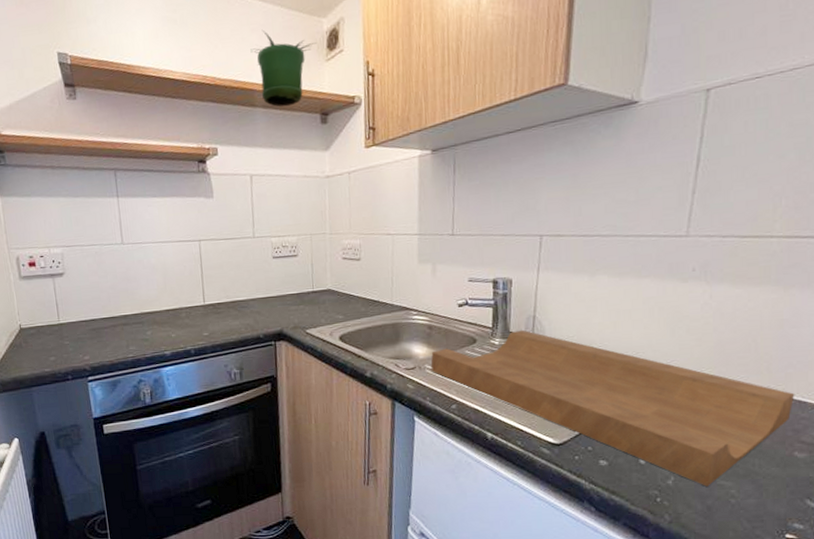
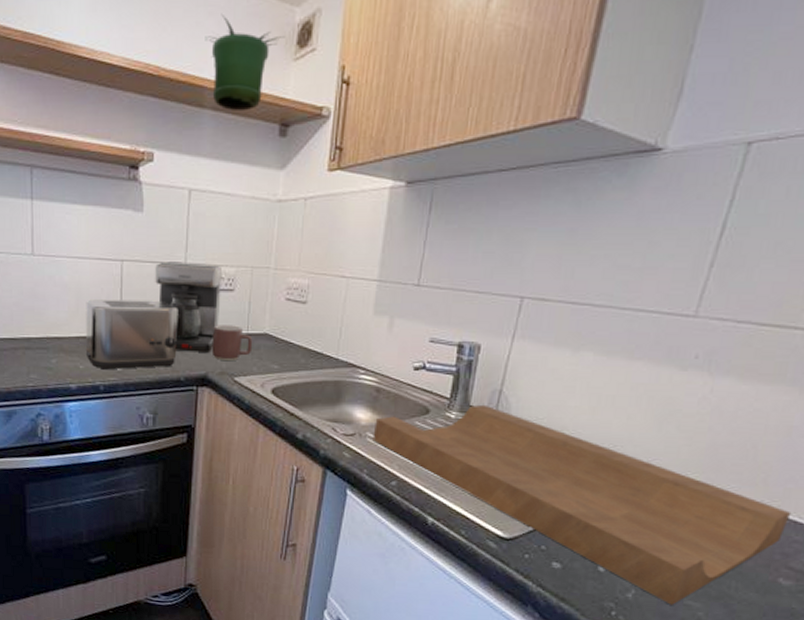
toaster: none [172,271,255,336] -> present [85,299,181,370]
coffee maker: none [228,236,288,312] -> present [154,262,222,352]
mug: none [283,285,319,317] -> present [211,325,253,362]

